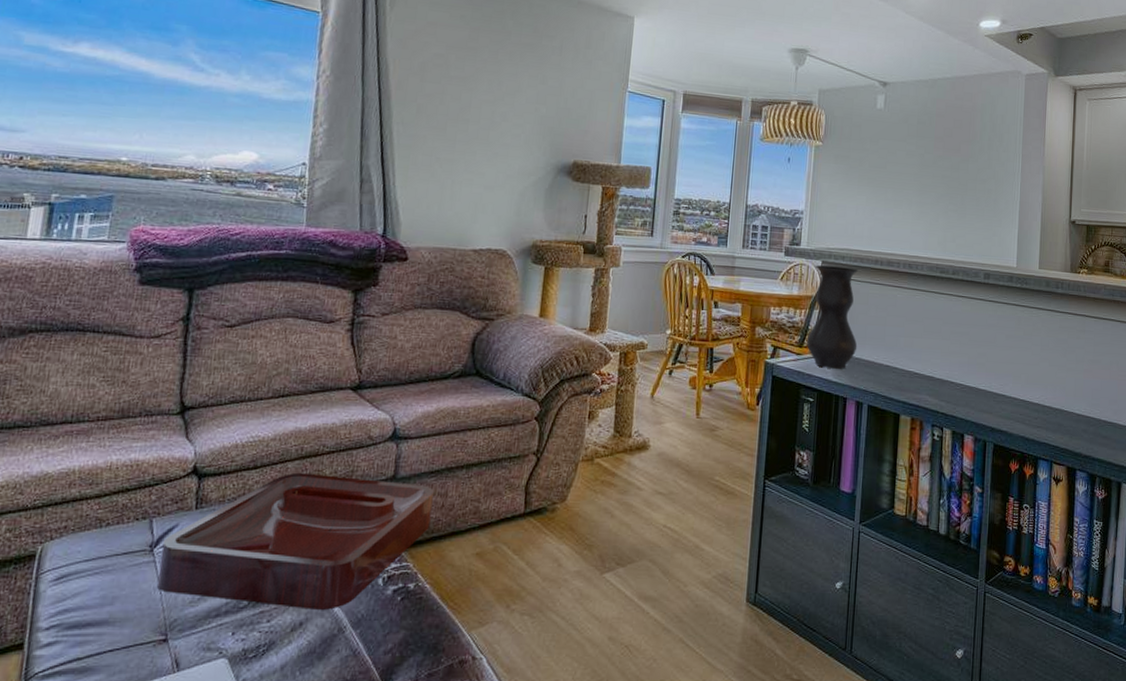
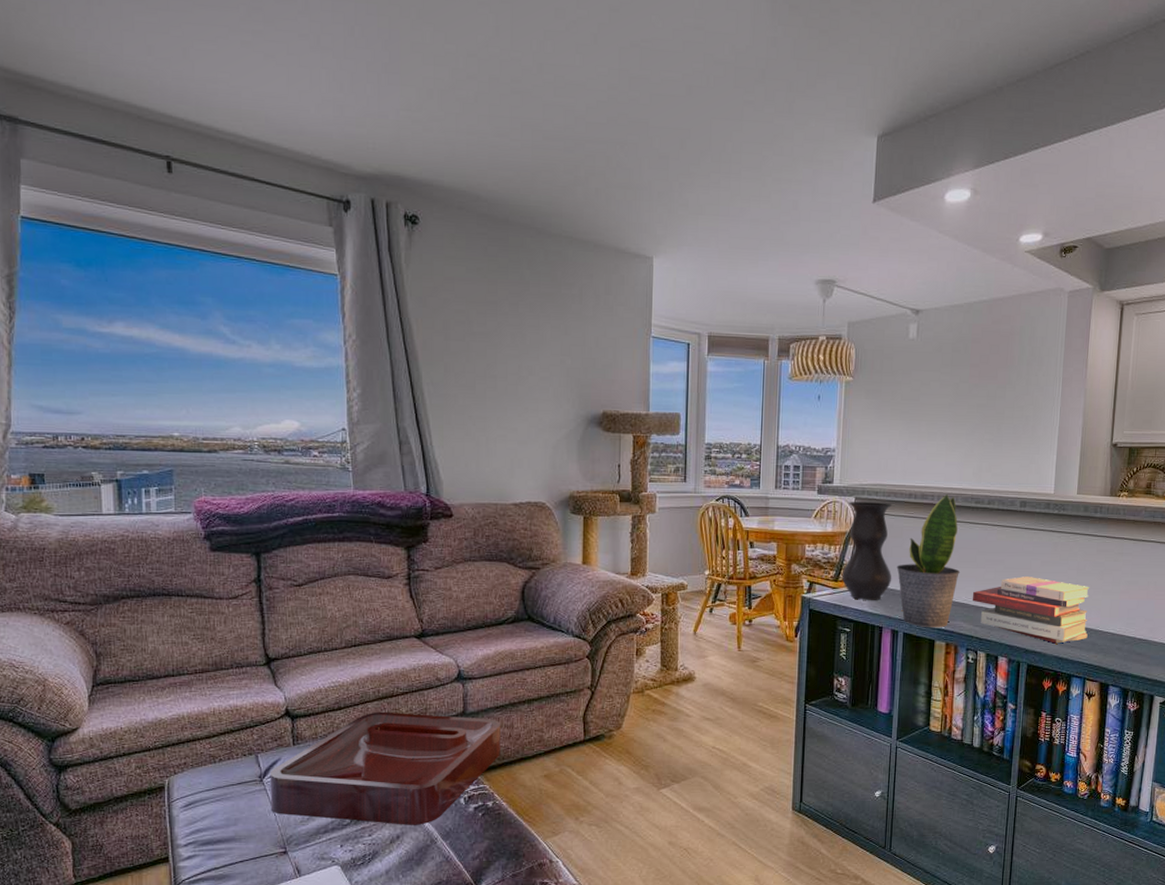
potted plant: none [862,261,926,402] -> present [896,493,961,628]
books: none [937,350,1053,423] -> present [972,576,1089,644]

